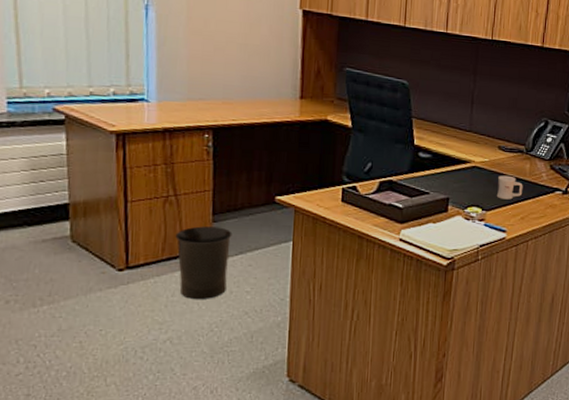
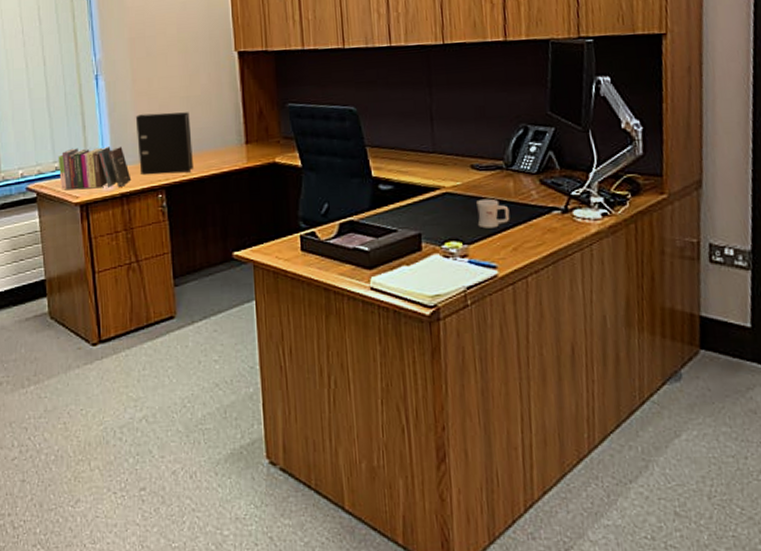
books: none [93,75,177,122] -> present [58,146,132,190]
waste bin: present [175,226,232,299] -> none [141,291,195,372]
binder: none [186,53,246,117] -> present [135,112,193,174]

